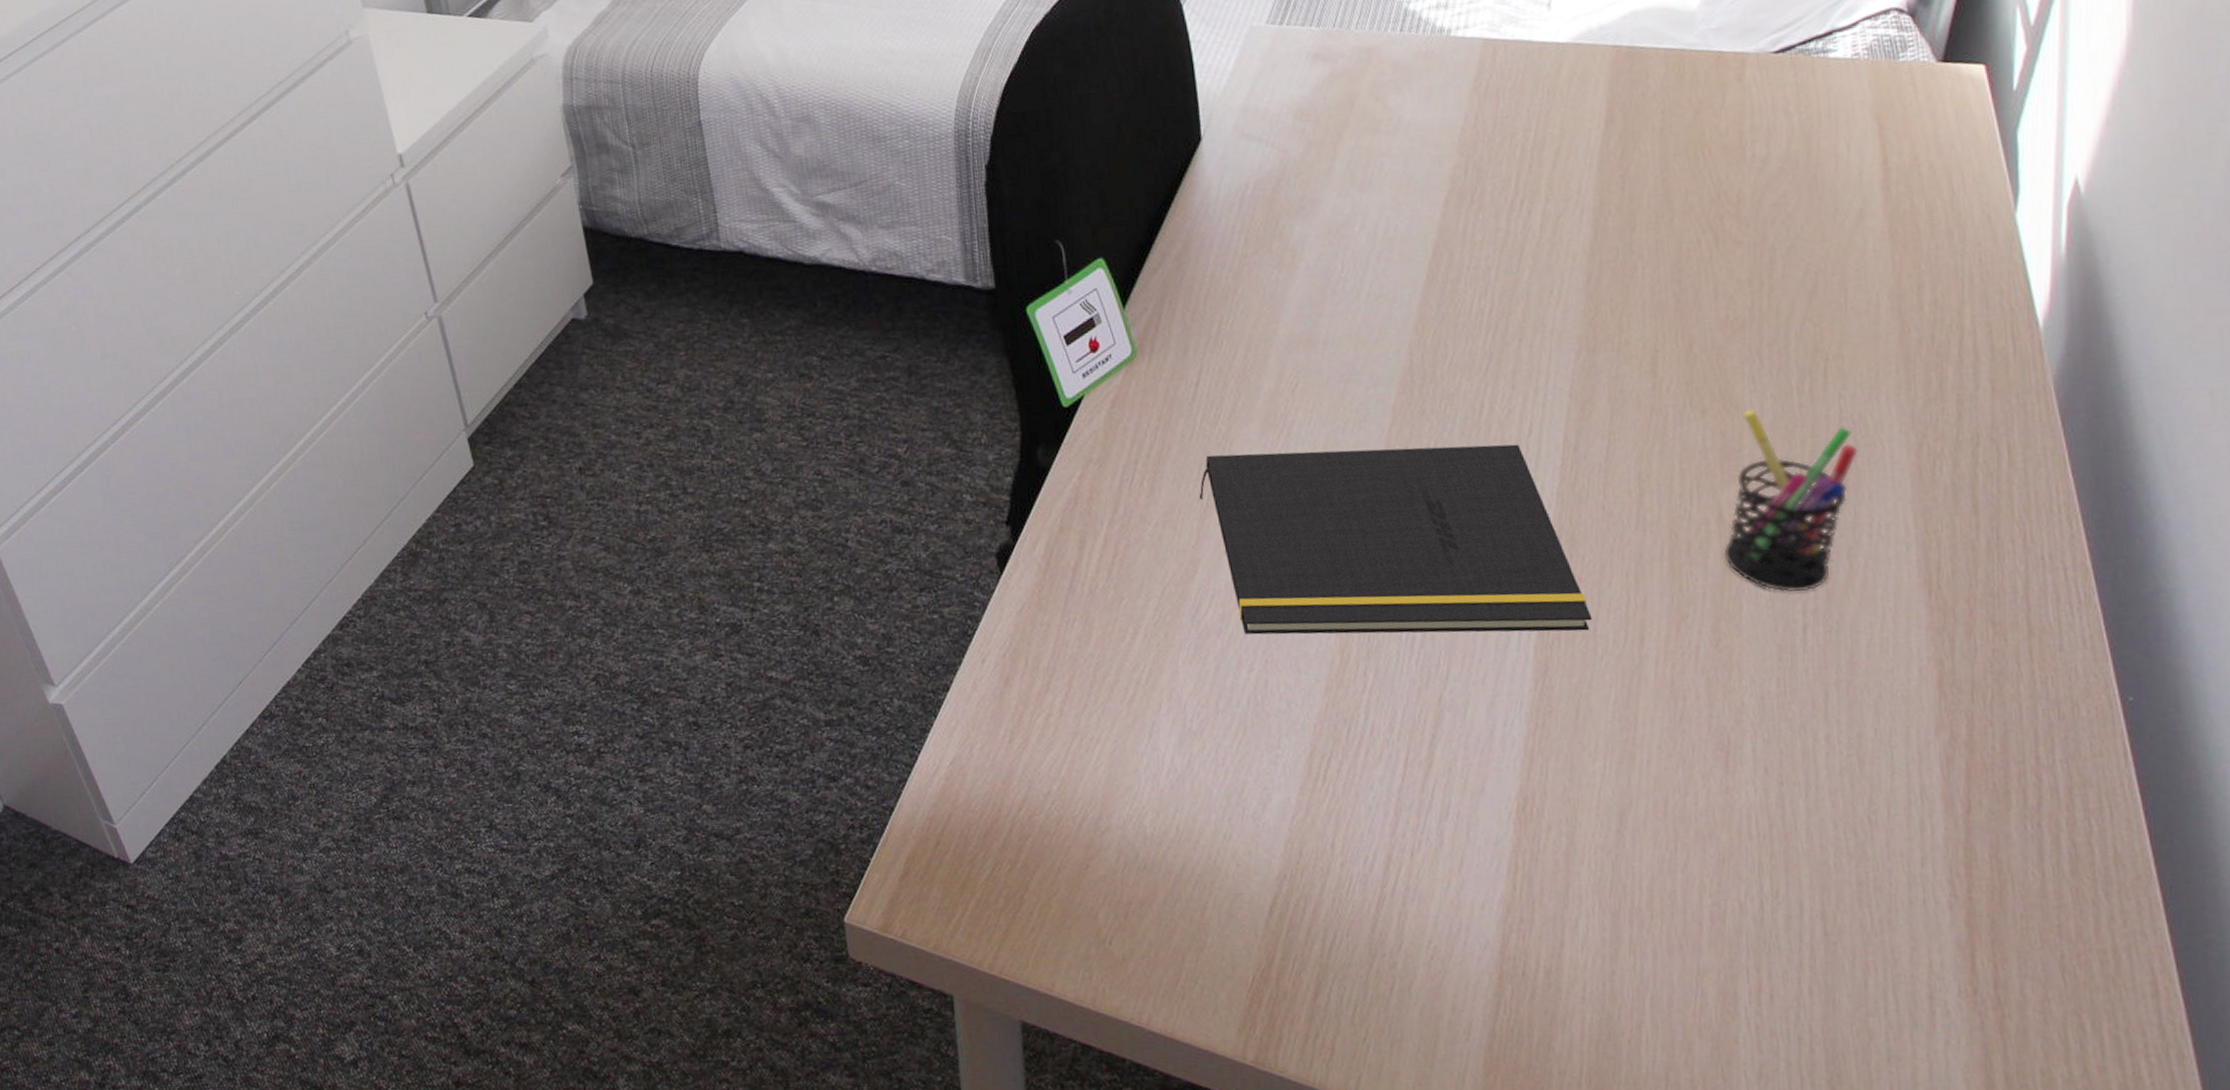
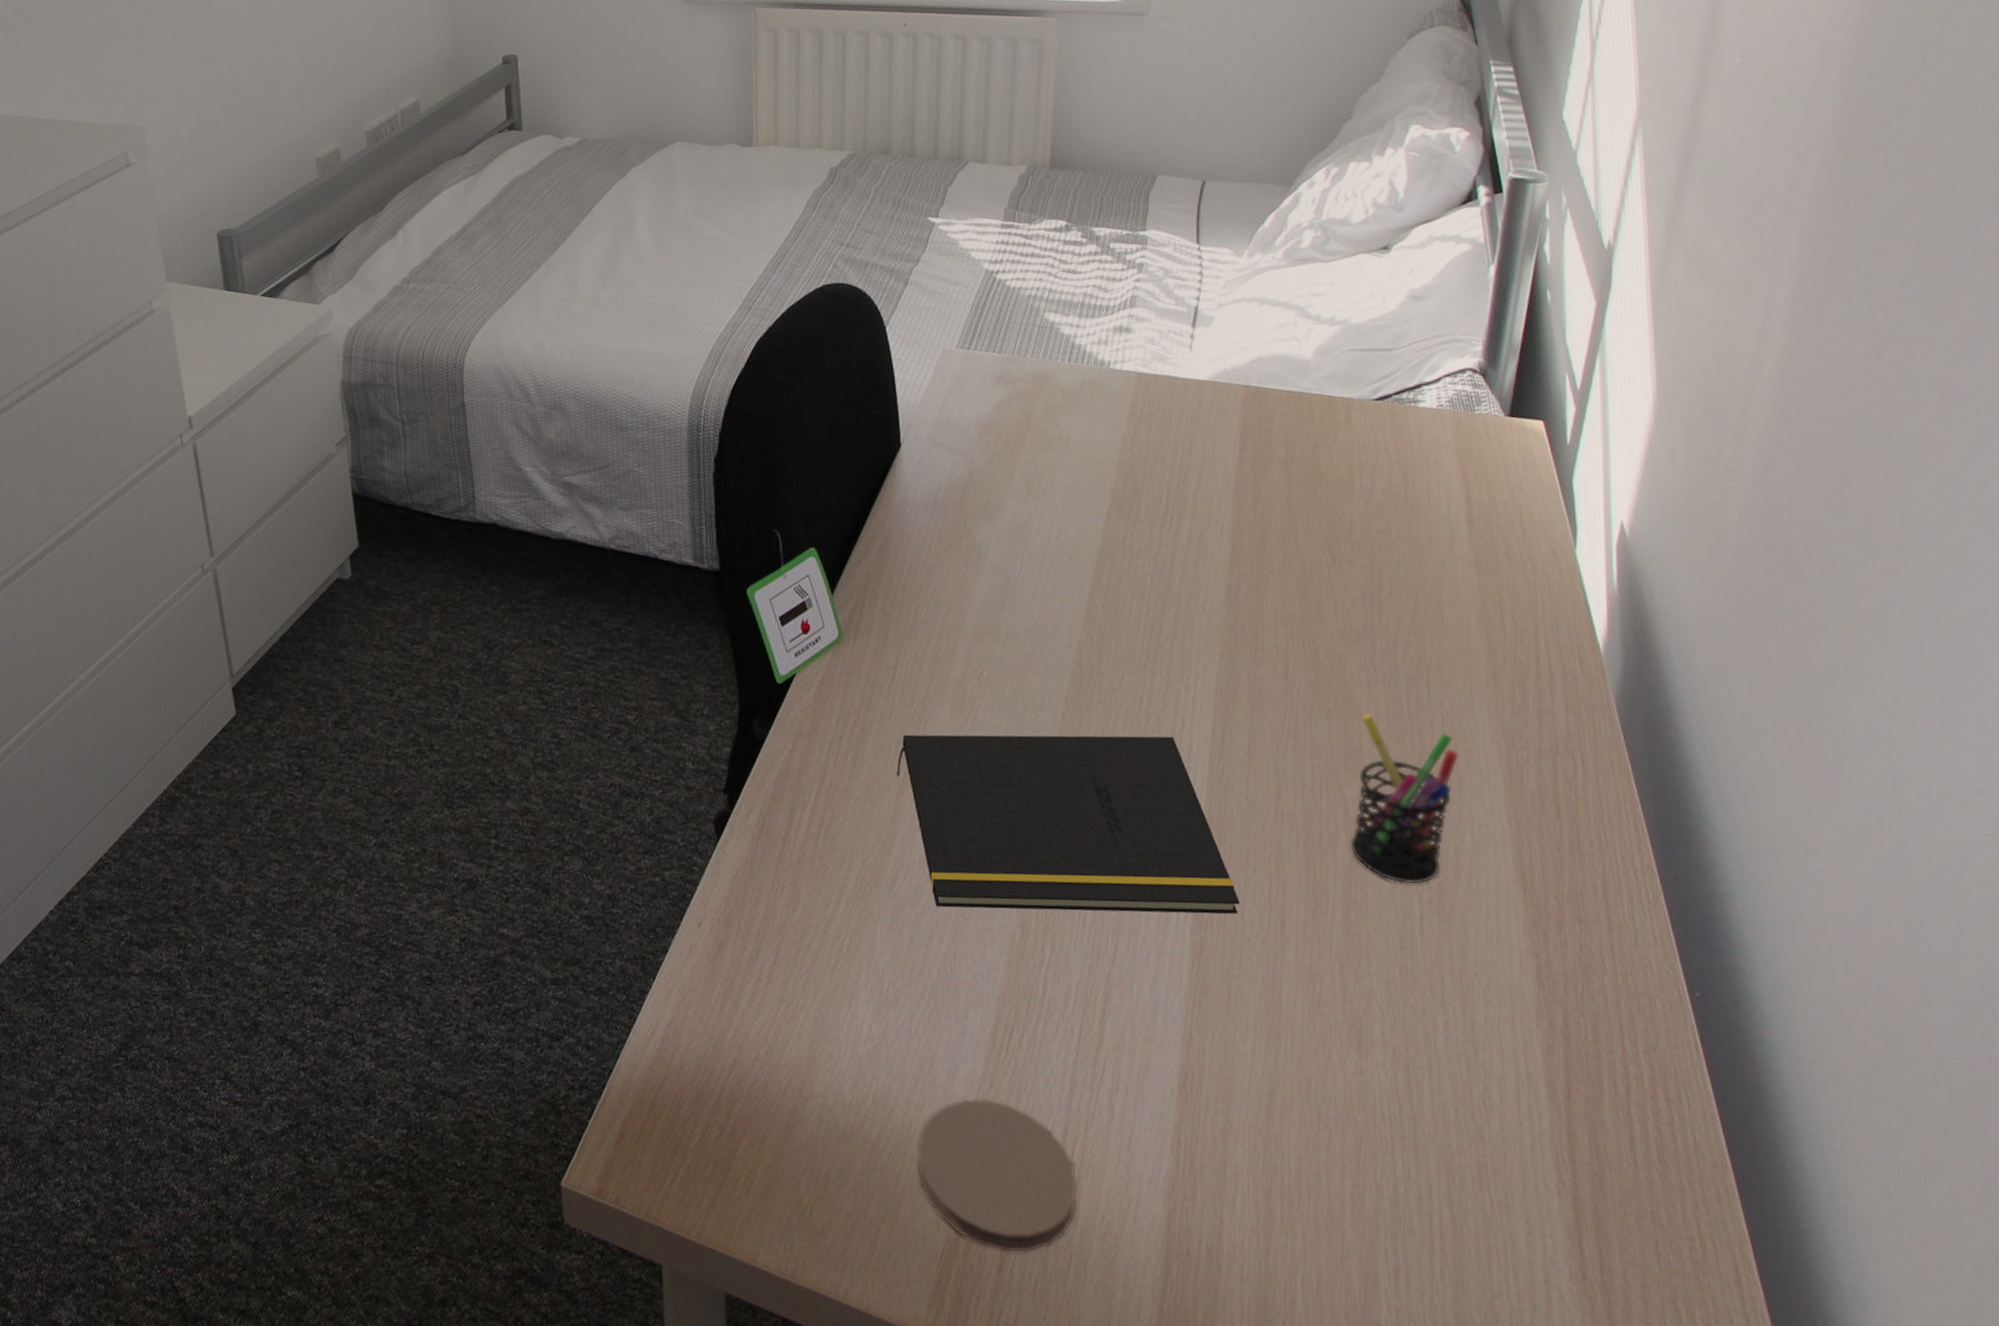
coaster: none [1224,827,1403,978] -> present [916,1099,1079,1252]

